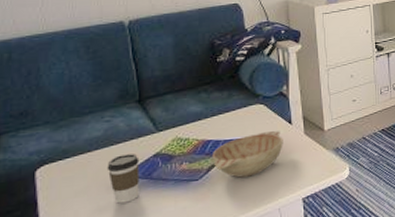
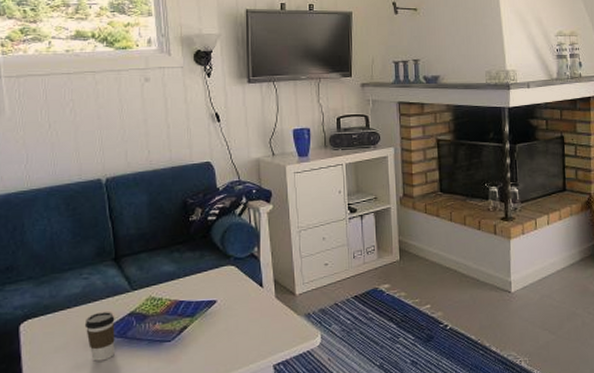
decorative bowl: present [211,131,283,178] -> none [184,294,254,341]

